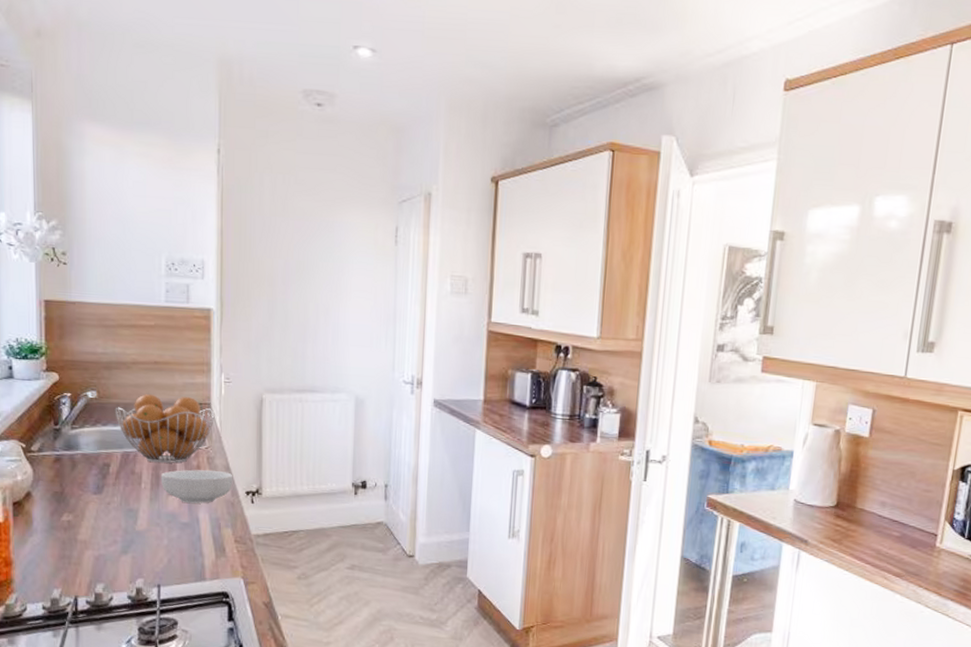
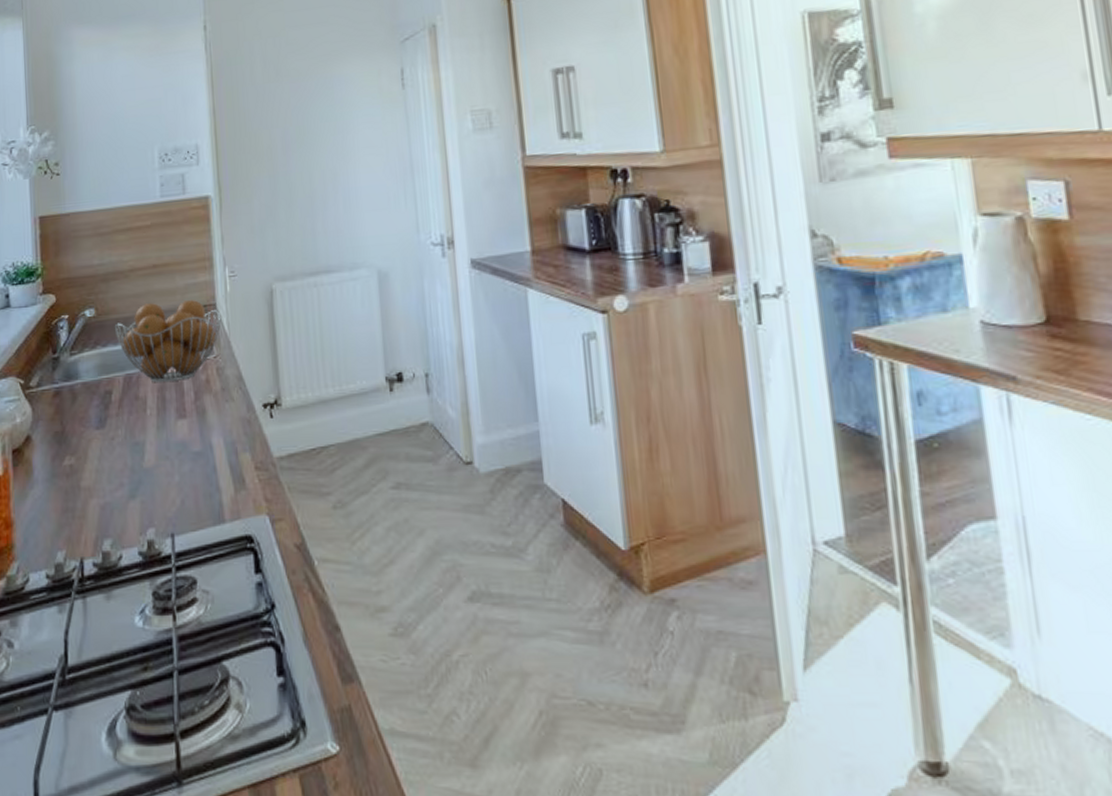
cereal bowl: present [160,469,233,504] -> none [167,383,248,427]

